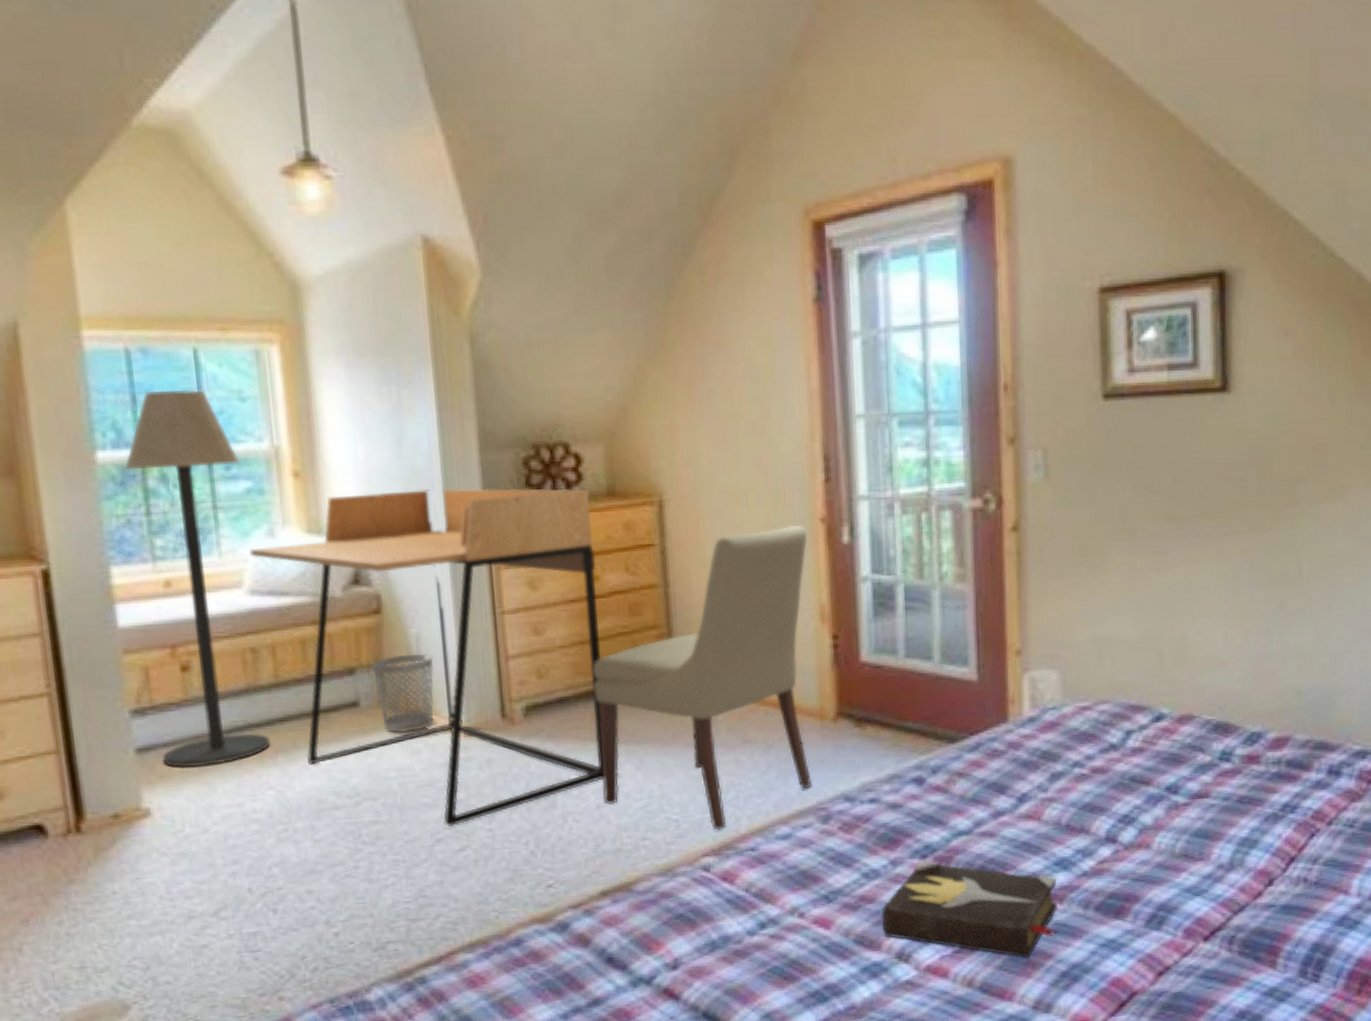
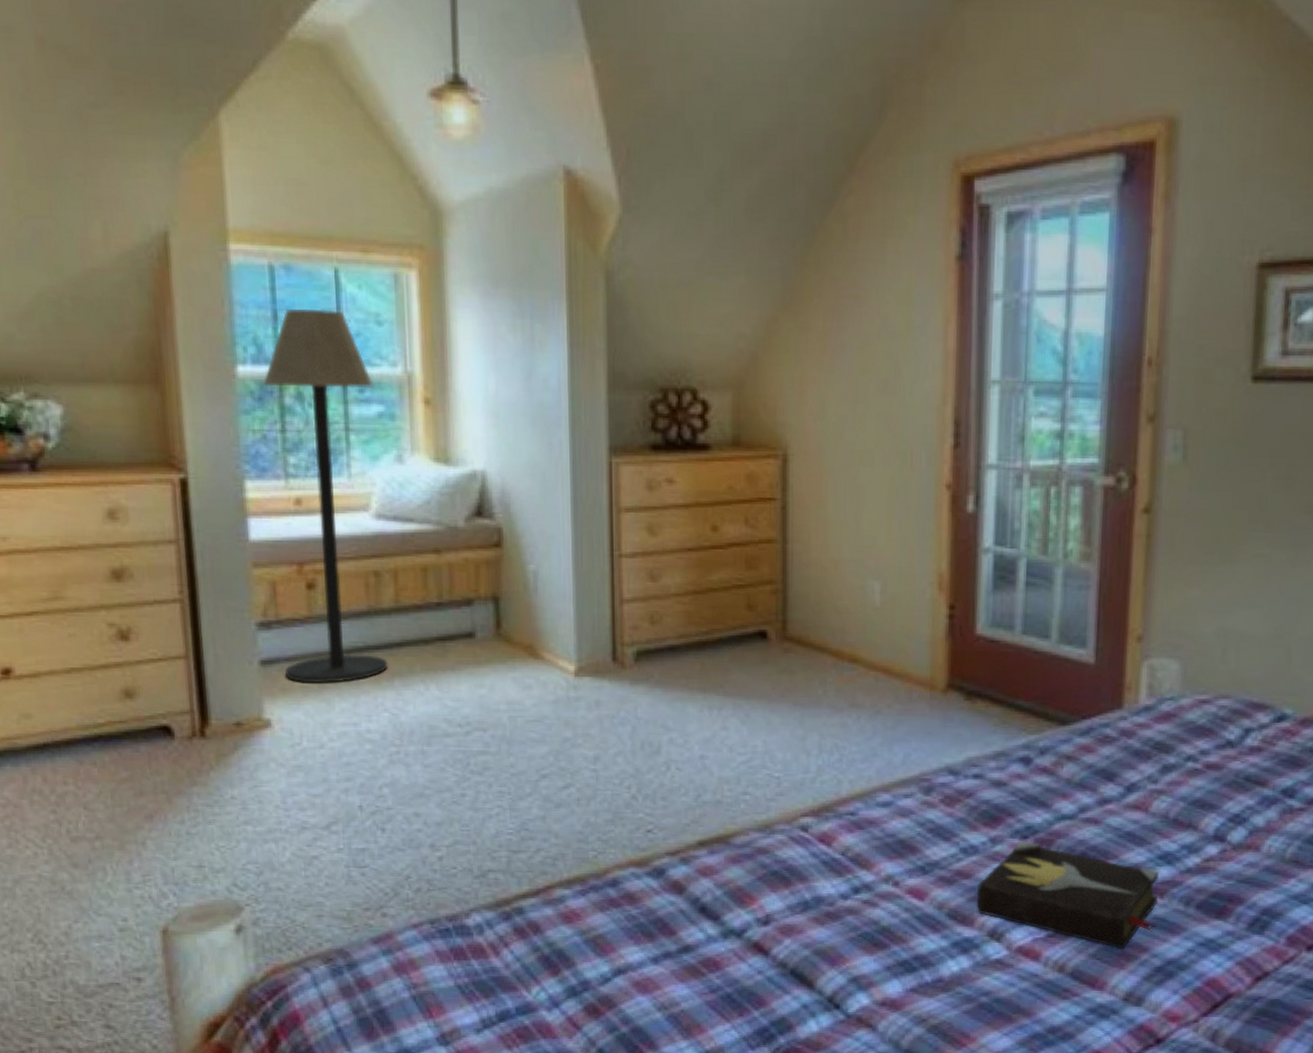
desk: present [249,488,604,827] -> none [378,425,716,764]
wastebasket: present [373,653,434,735] -> none [490,589,549,669]
chair: present [593,524,813,831] -> none [706,489,932,792]

